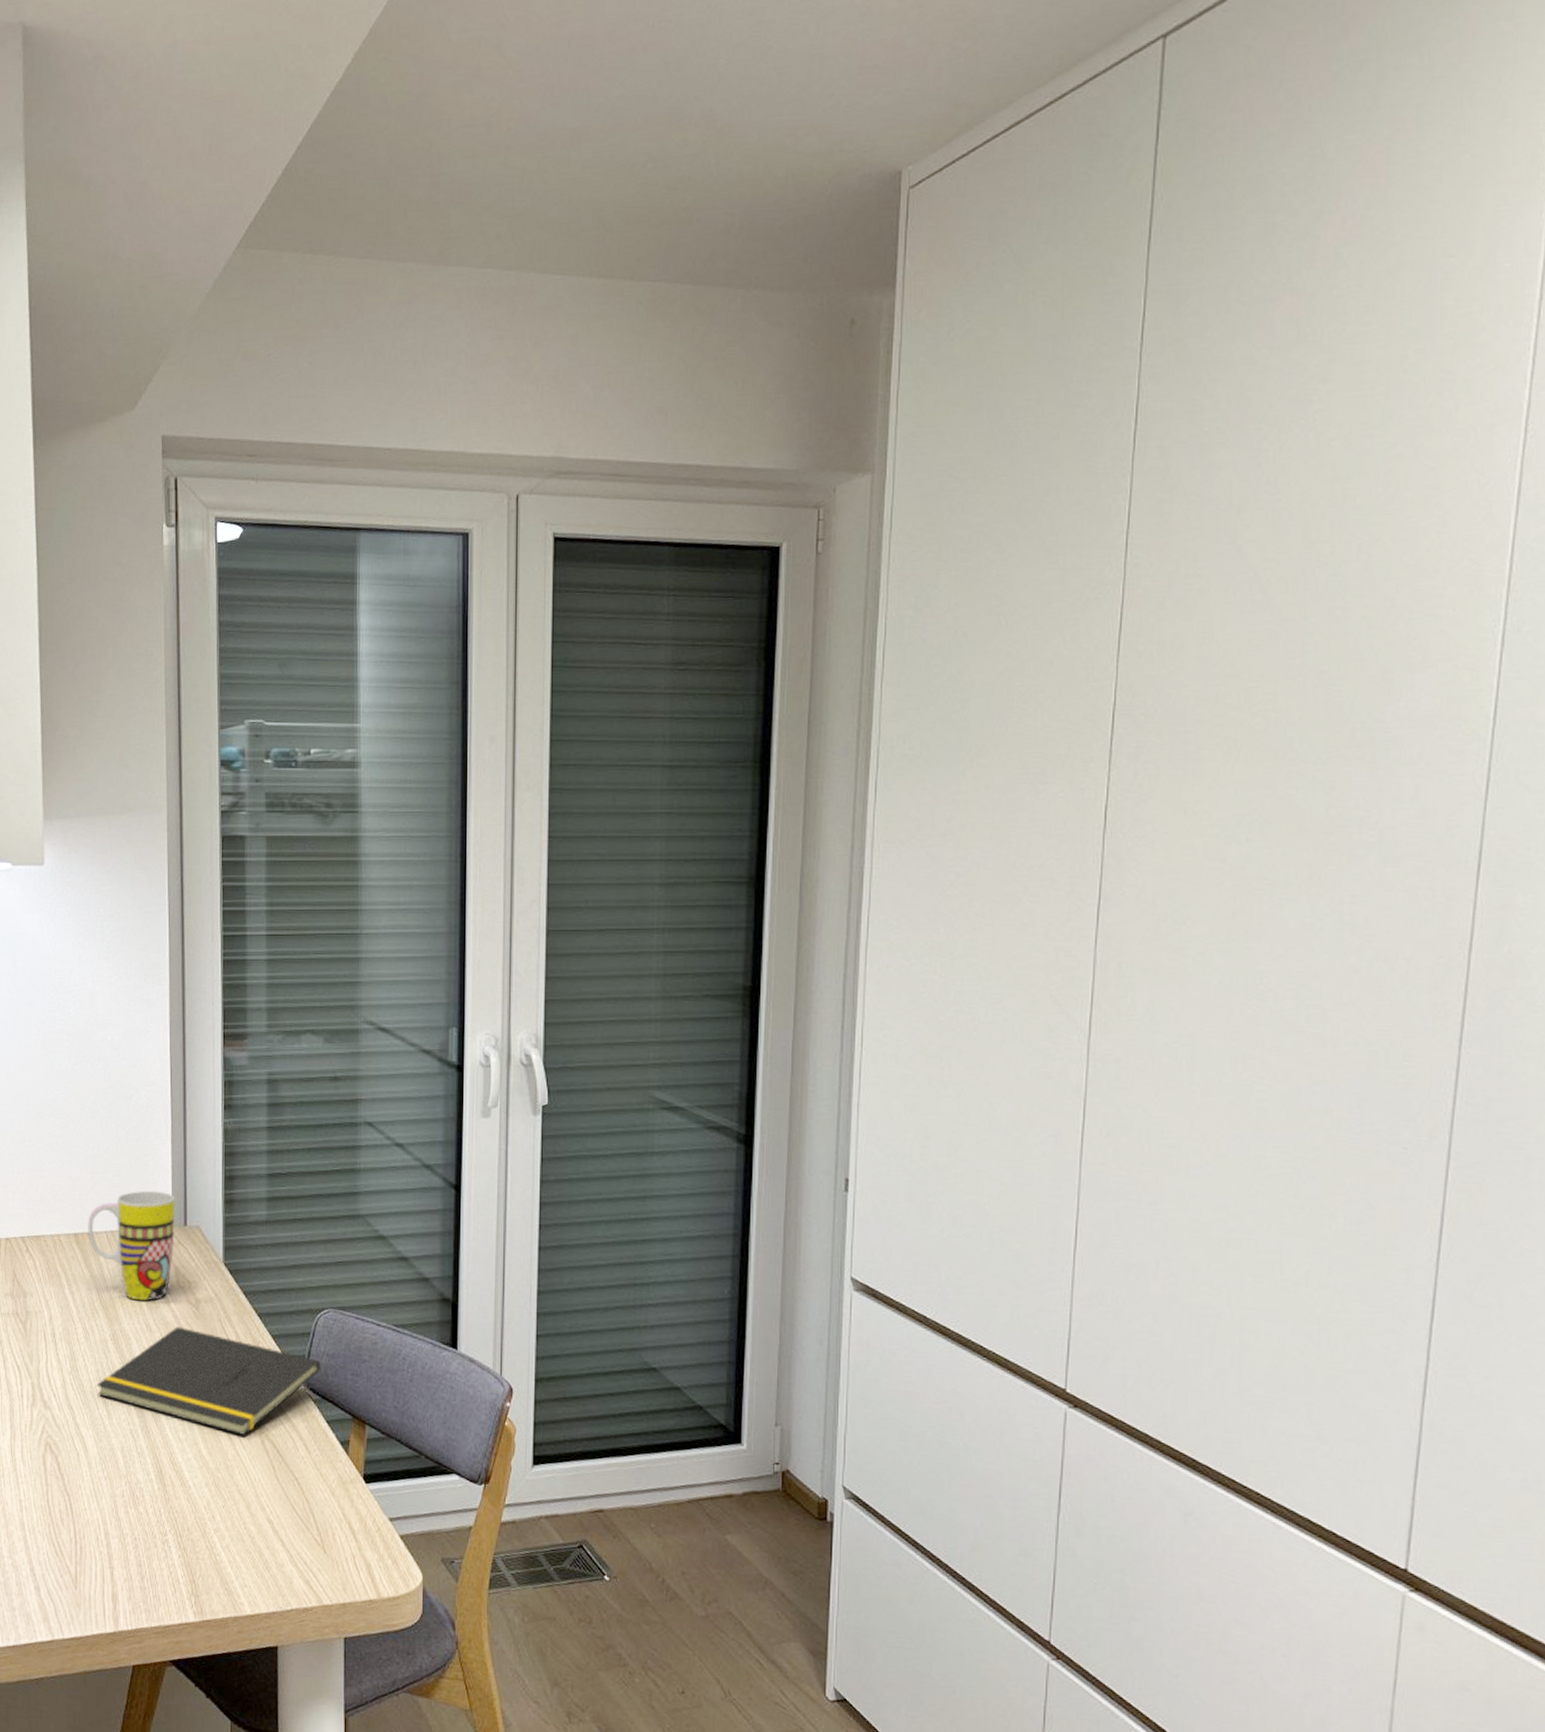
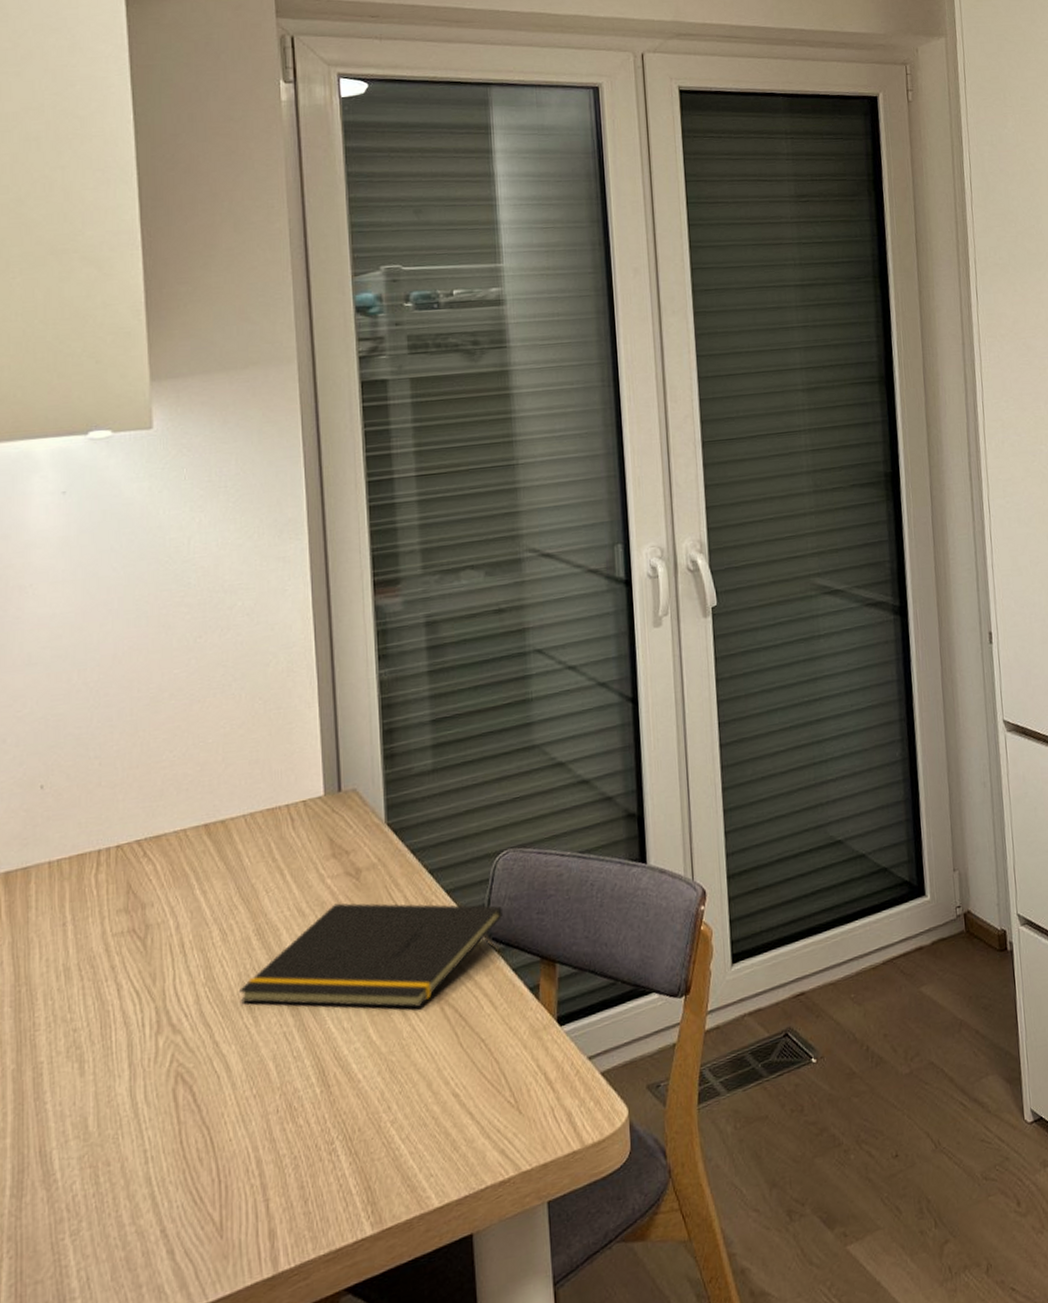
mug: present [88,1190,175,1301] -> none [221,759,327,885]

